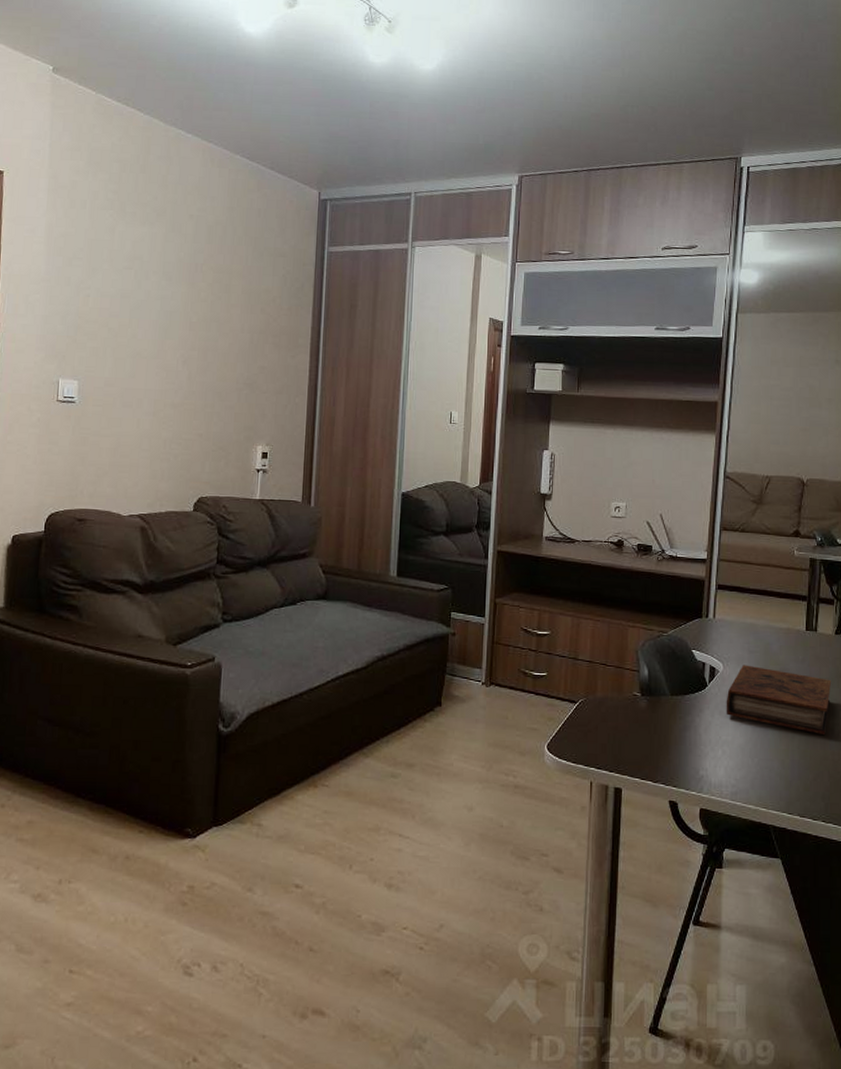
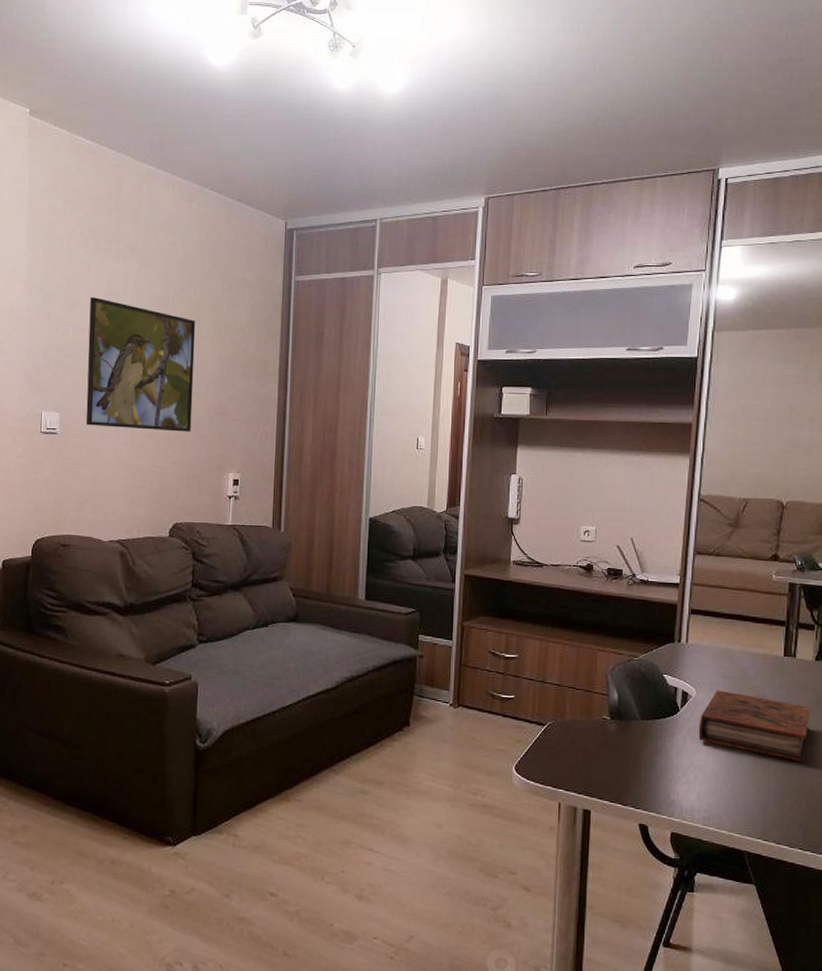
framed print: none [106,262,225,403] -> present [85,297,196,432]

